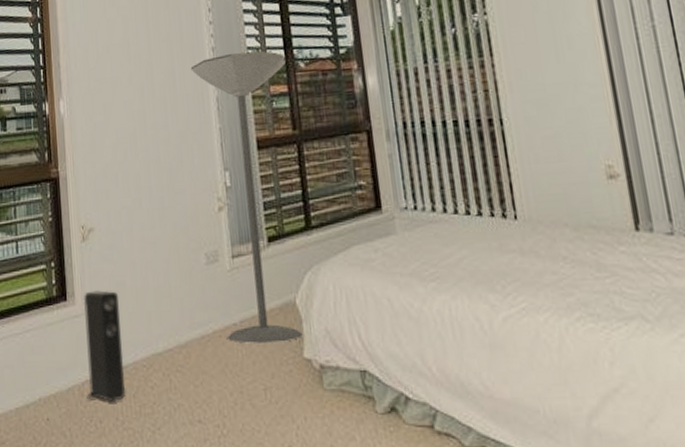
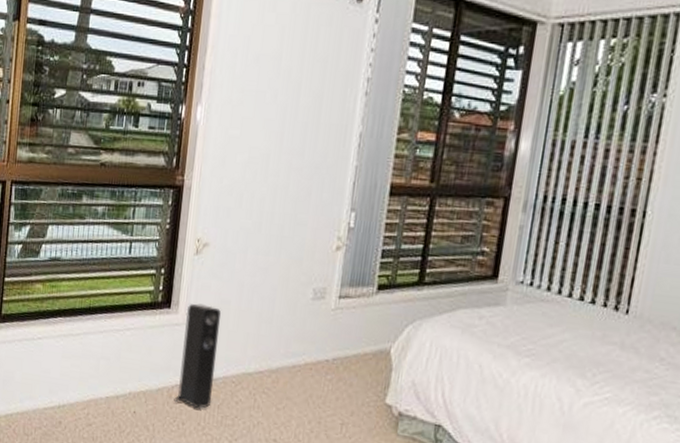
floor lamp: present [190,51,301,344] -> none [317,88,441,386]

